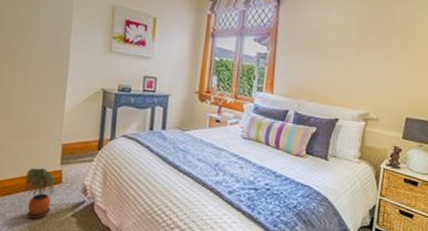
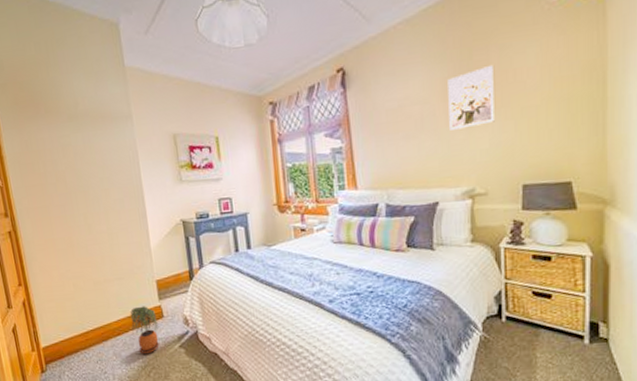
wall art: none [358,13,399,61] -> present [448,64,495,130]

